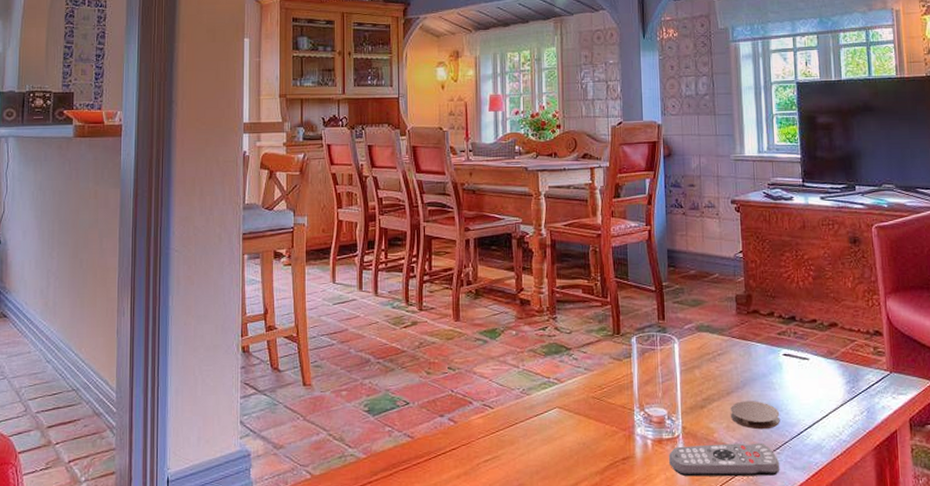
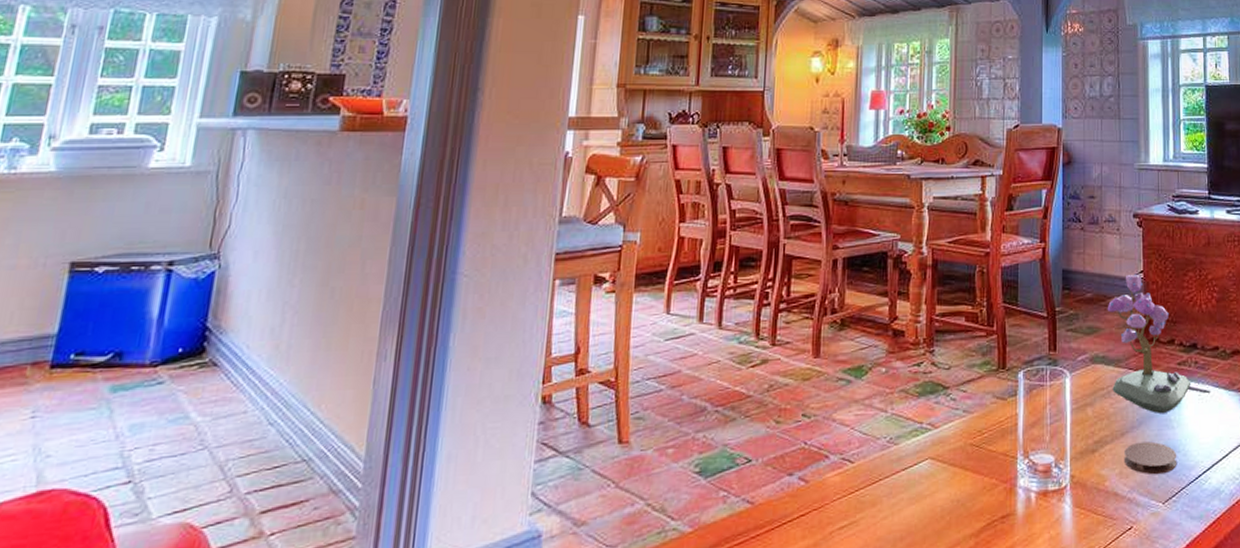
remote control: present [669,442,780,477] -> none [1054,490,1176,535]
flowering plant: none [709,253,791,376] -> present [1107,274,1192,413]

